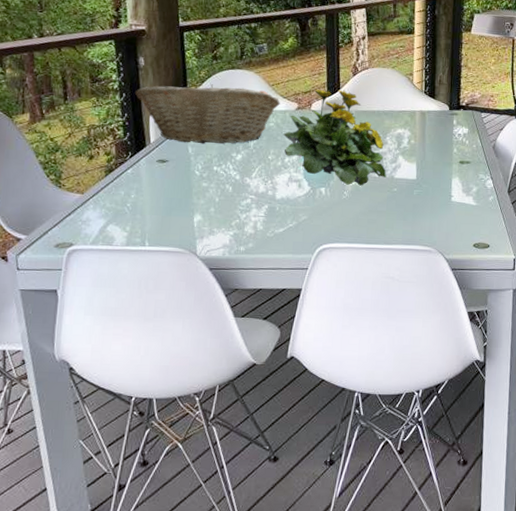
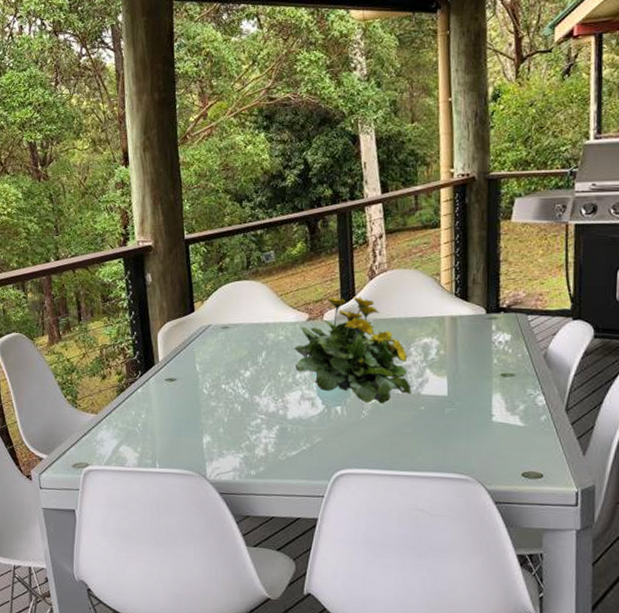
fruit basket: present [135,84,280,144] -> none [144,297,290,361]

